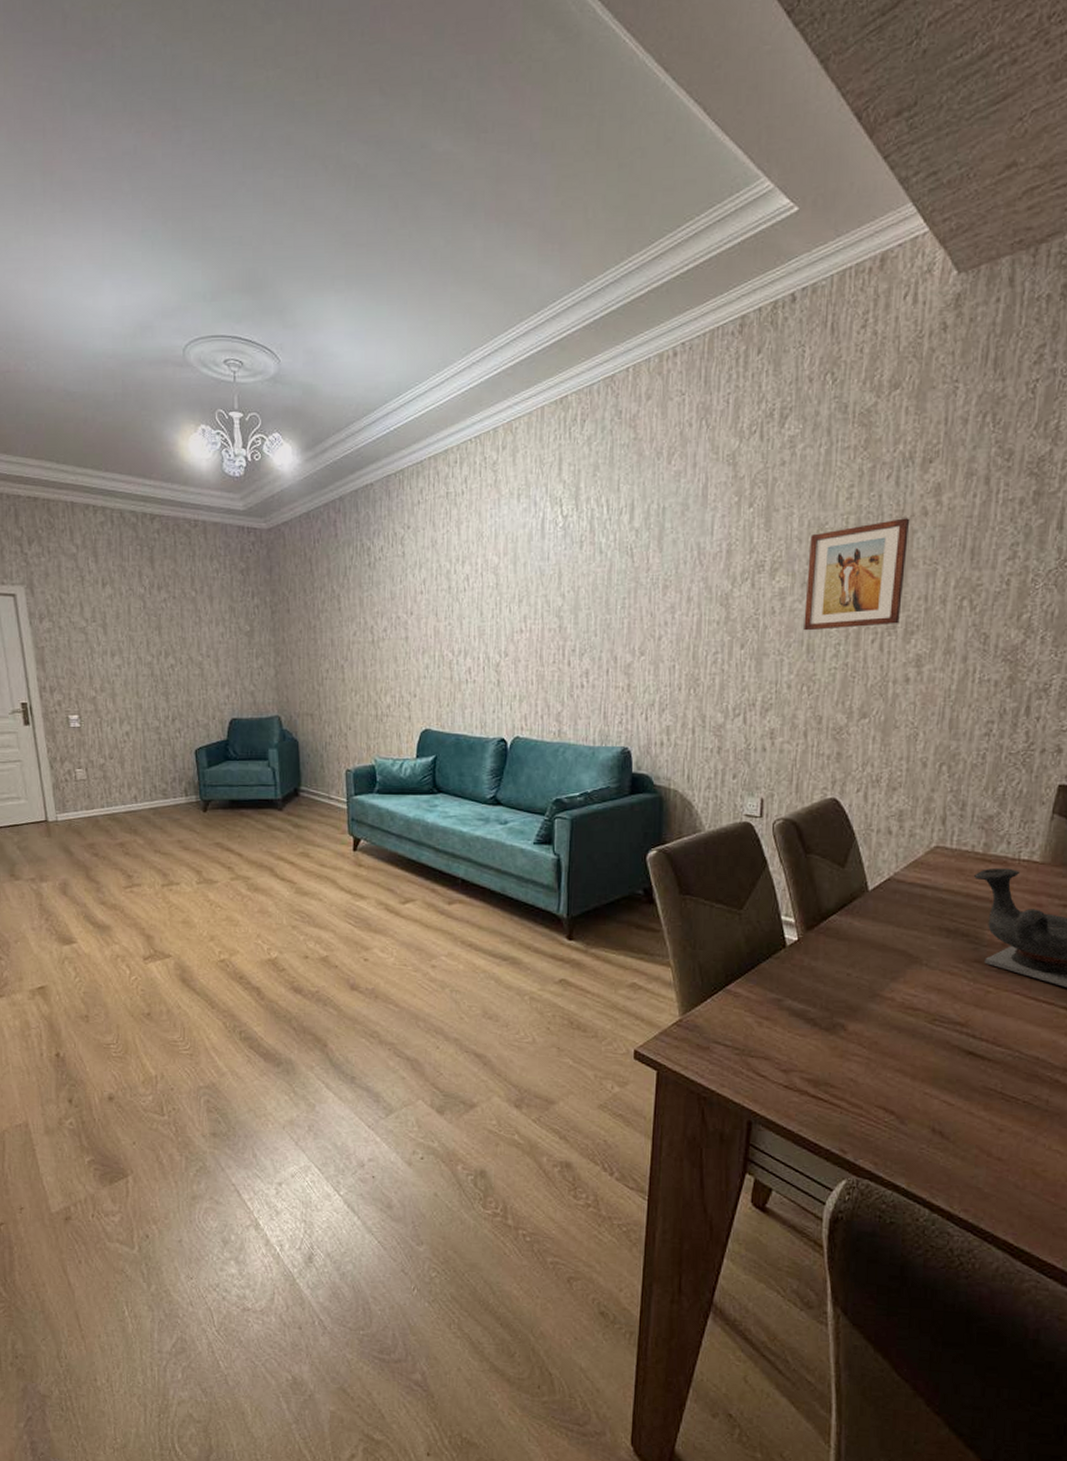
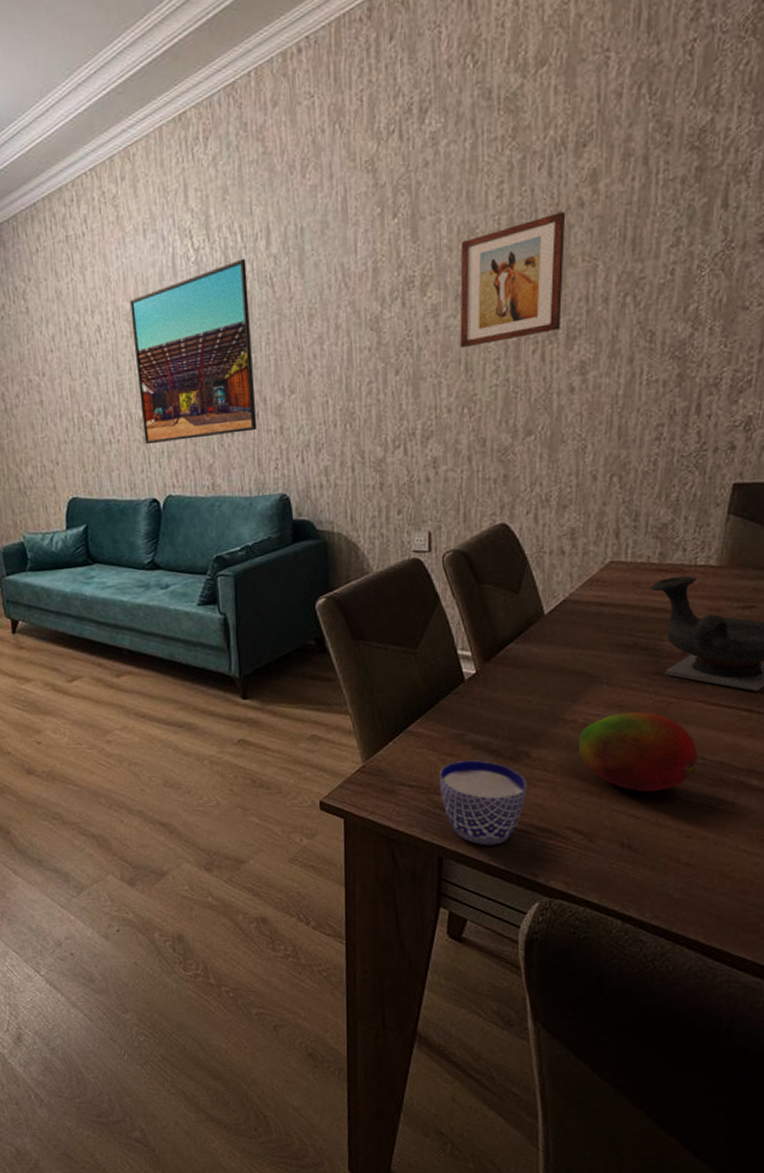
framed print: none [498,529,610,688] -> present [129,258,258,445]
cup: none [754,1026,842,1116] -> present [439,760,527,846]
fruit: none [894,996,1014,1080] -> present [578,711,697,792]

